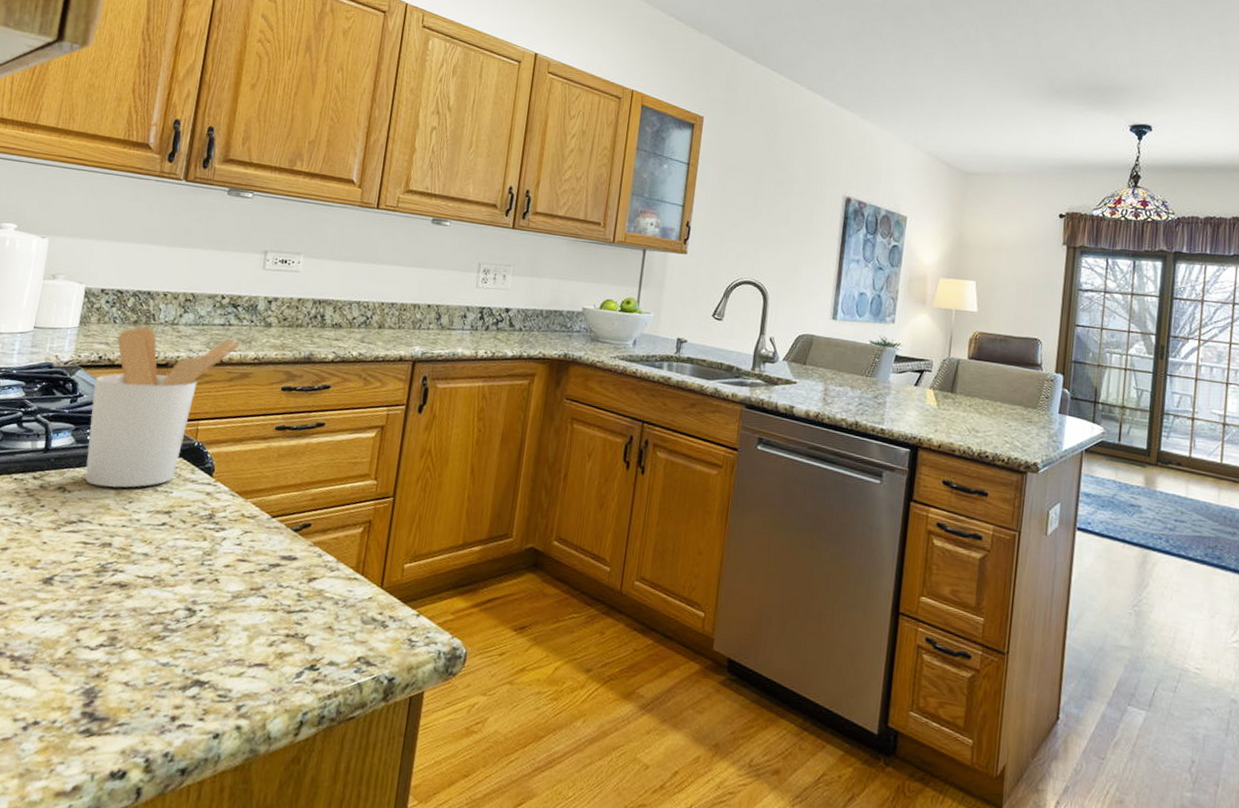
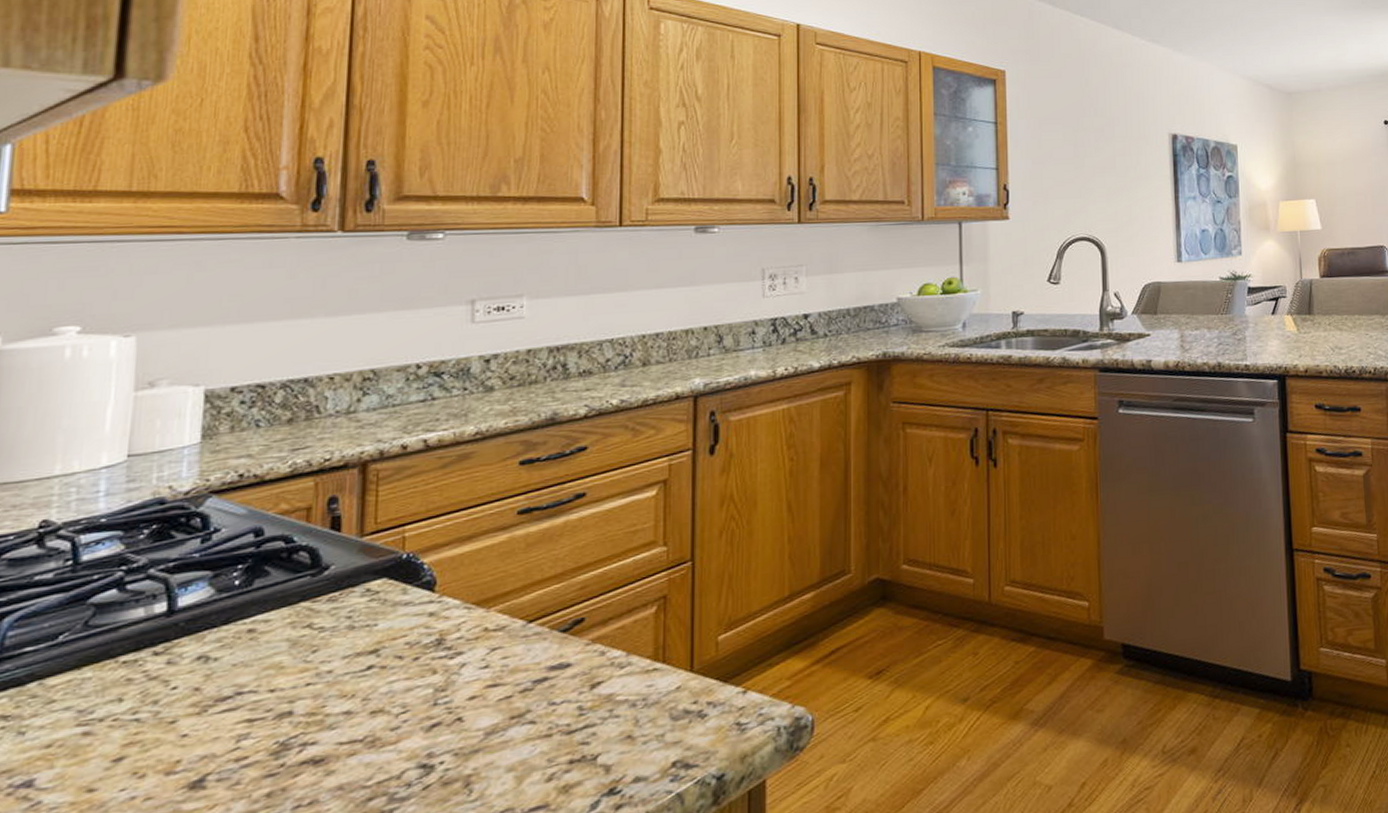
utensil holder: present [85,327,242,488] -> none [236,416,455,644]

